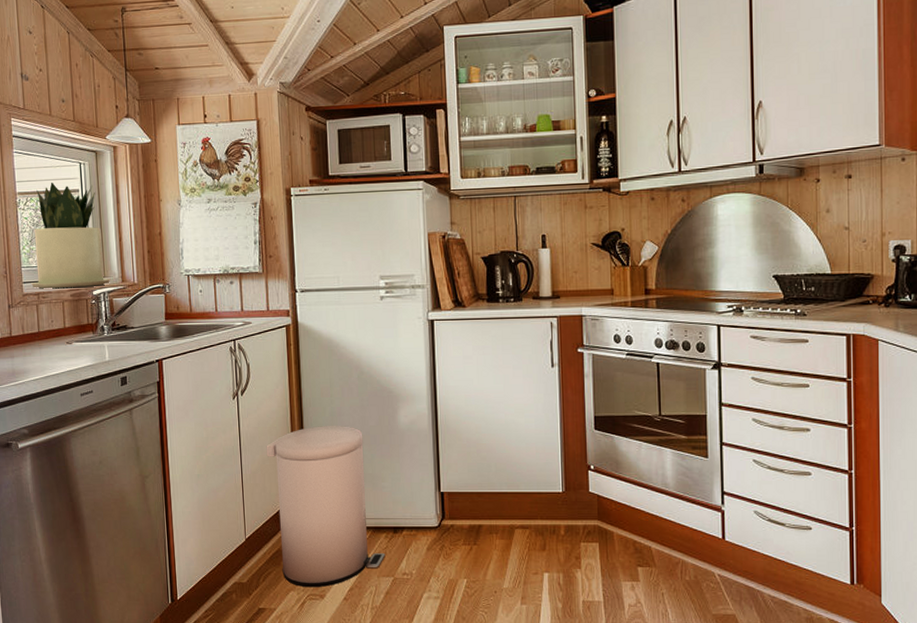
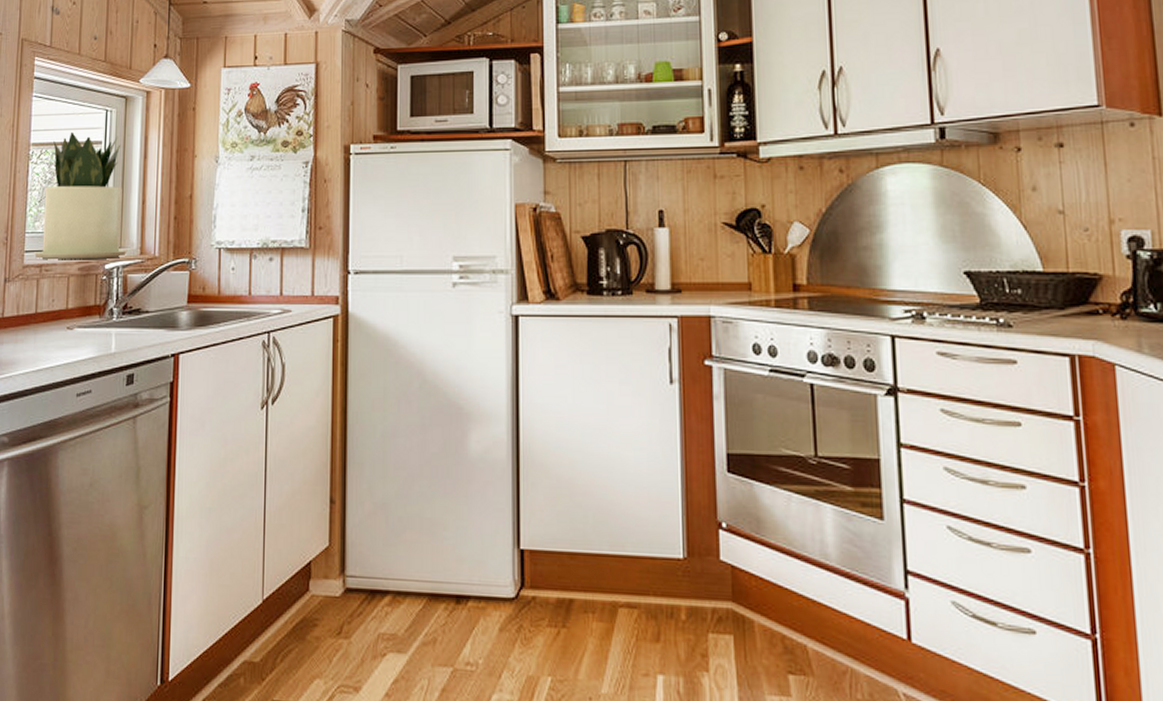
pedal bin: present [266,426,386,588] -> none [297,450,443,676]

